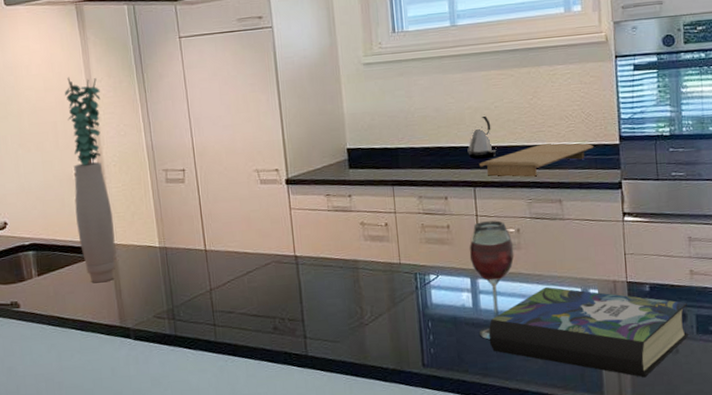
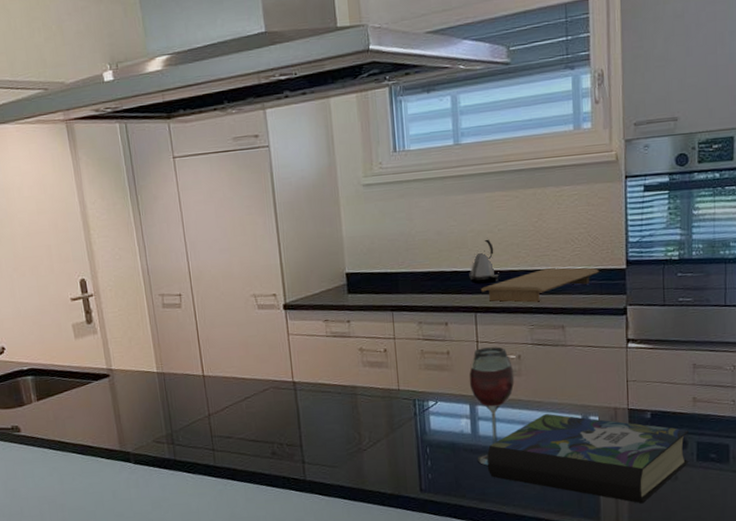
vase: present [64,77,116,283] -> none [57,199,115,408]

